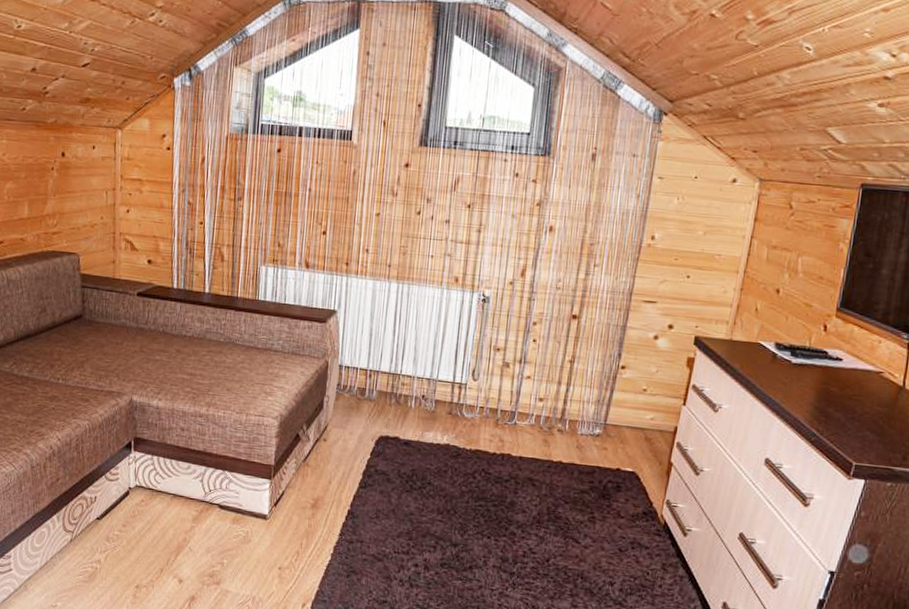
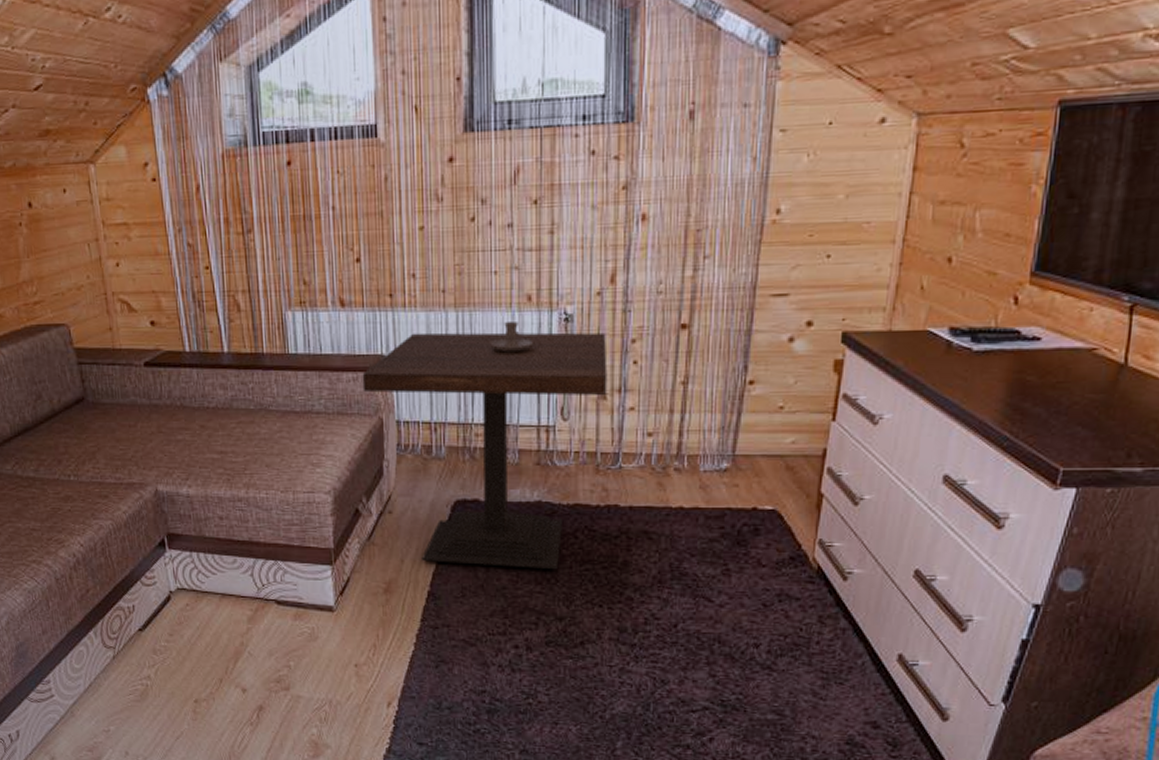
side table: none [315,296,514,503] -> present [362,332,608,570]
candle holder: none [421,295,456,322] -> present [490,320,533,353]

